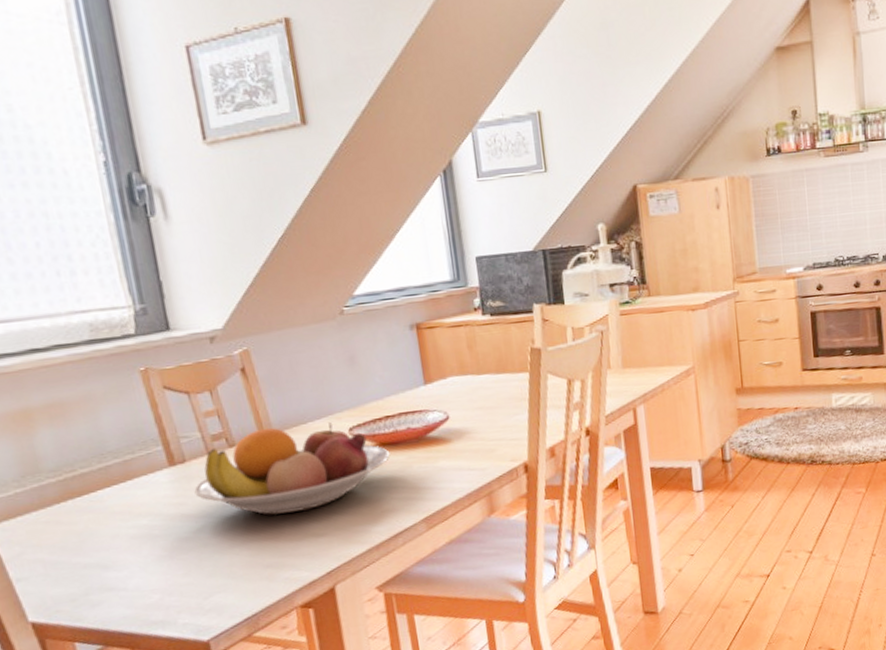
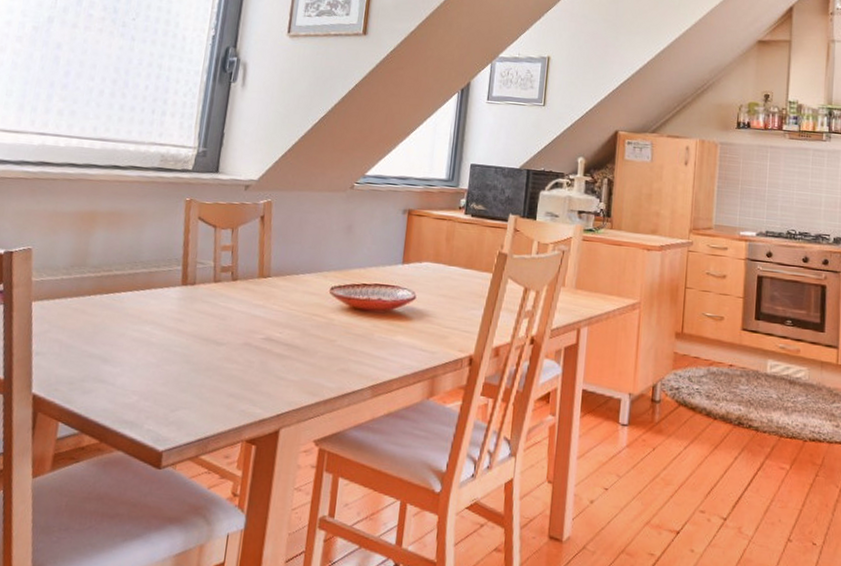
fruit bowl: present [194,423,391,515] -> none [193,271,359,352]

